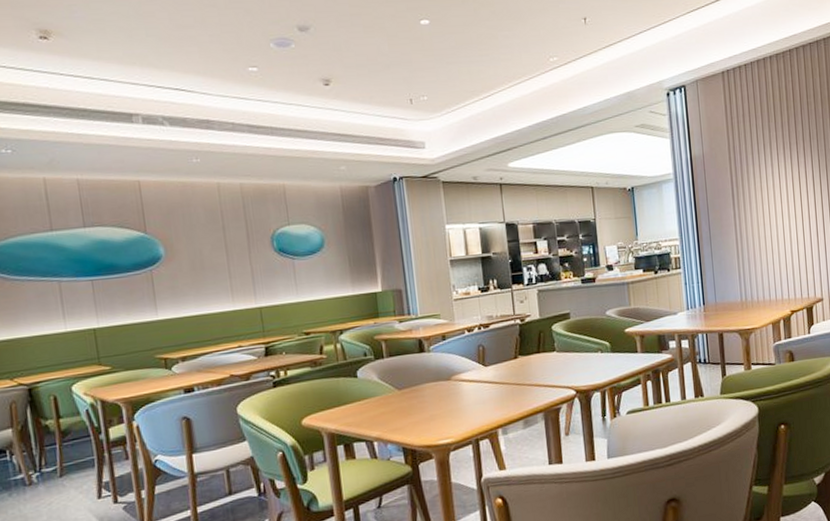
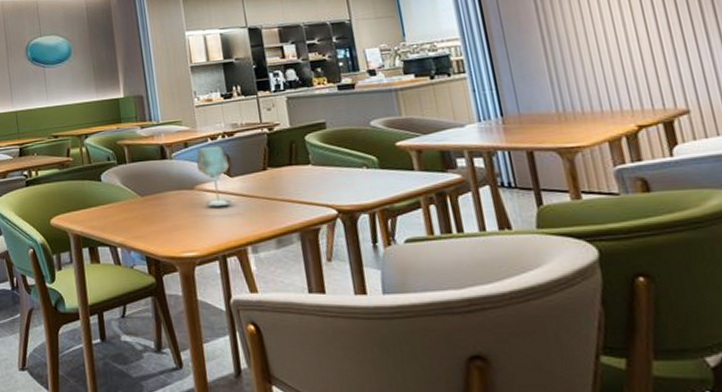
wine glass: none [453,337,485,395] -> present [196,145,232,207]

